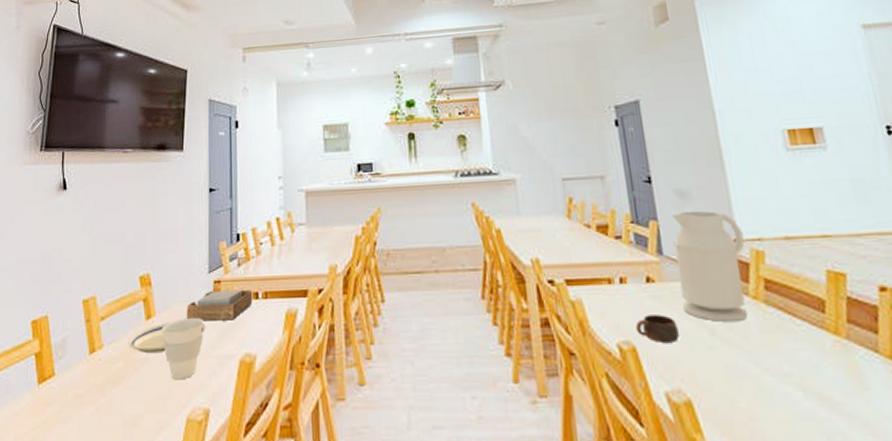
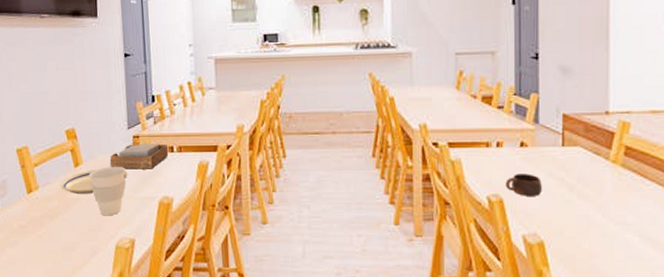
water jug: present [673,211,748,322] -> none [549,85,615,181]

